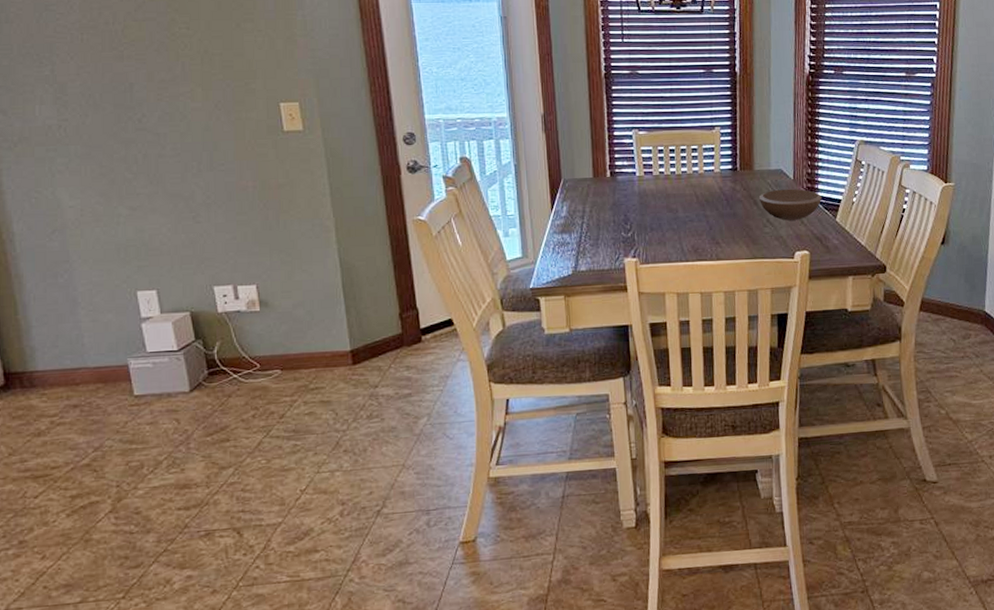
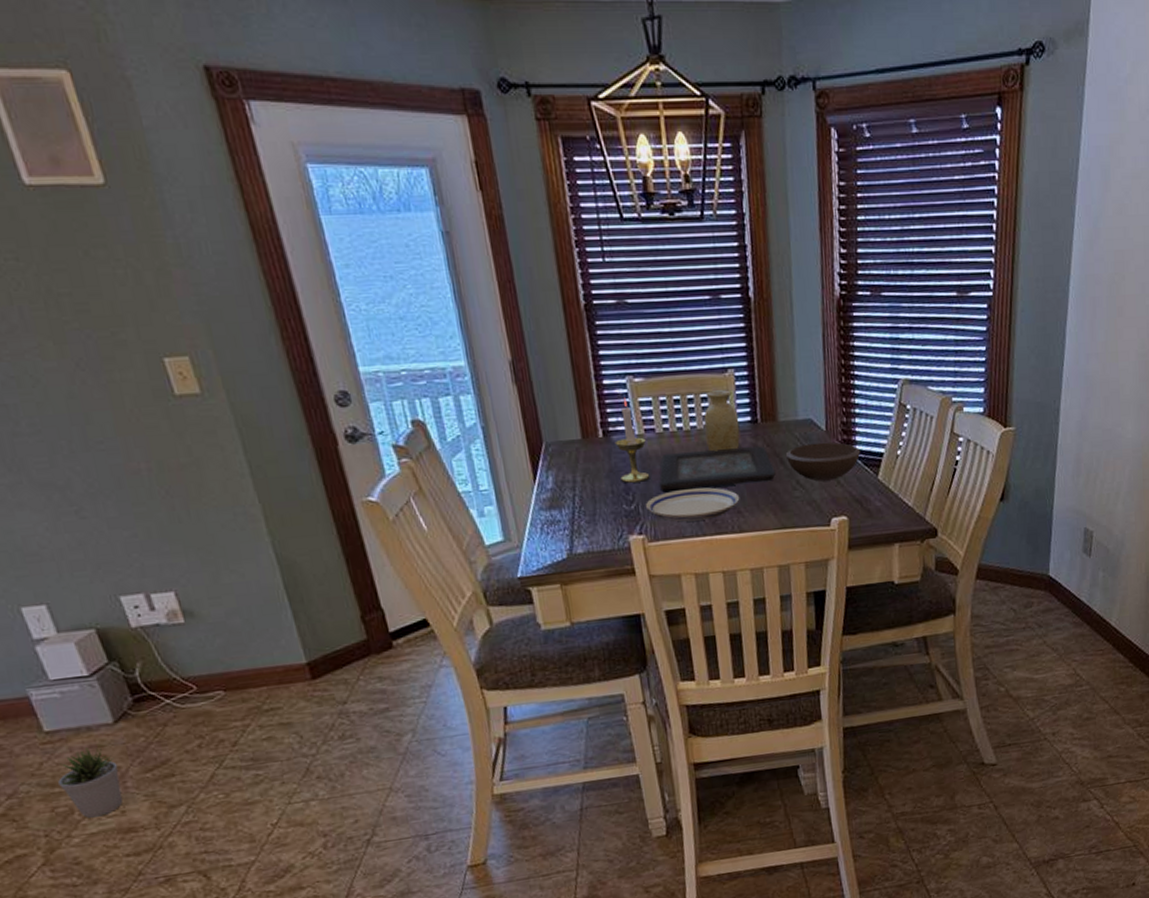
potted plant: none [137,411,186,473] -> present [58,747,123,818]
candlestick: none [619,146,646,215] -> present [614,397,650,483]
plate: none [641,221,719,249] -> present [646,487,740,522]
decorative tray: none [653,190,750,223] -> present [659,446,776,492]
vase: none [693,143,722,193] -> present [703,390,740,452]

